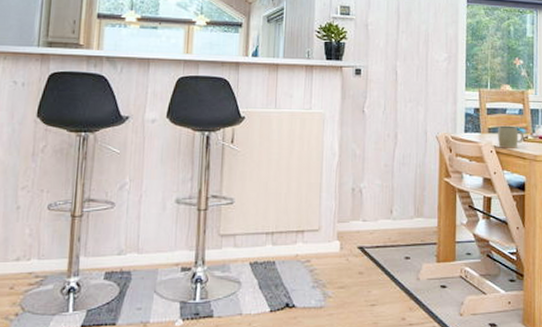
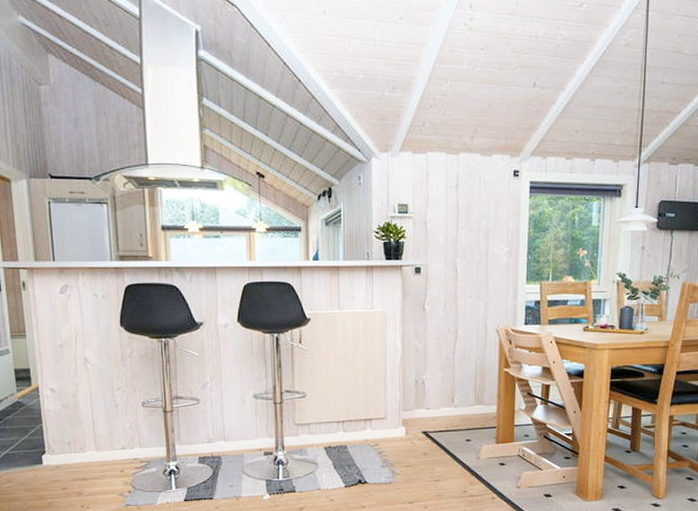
mug: present [498,125,524,148] -> none [558,316,585,338]

